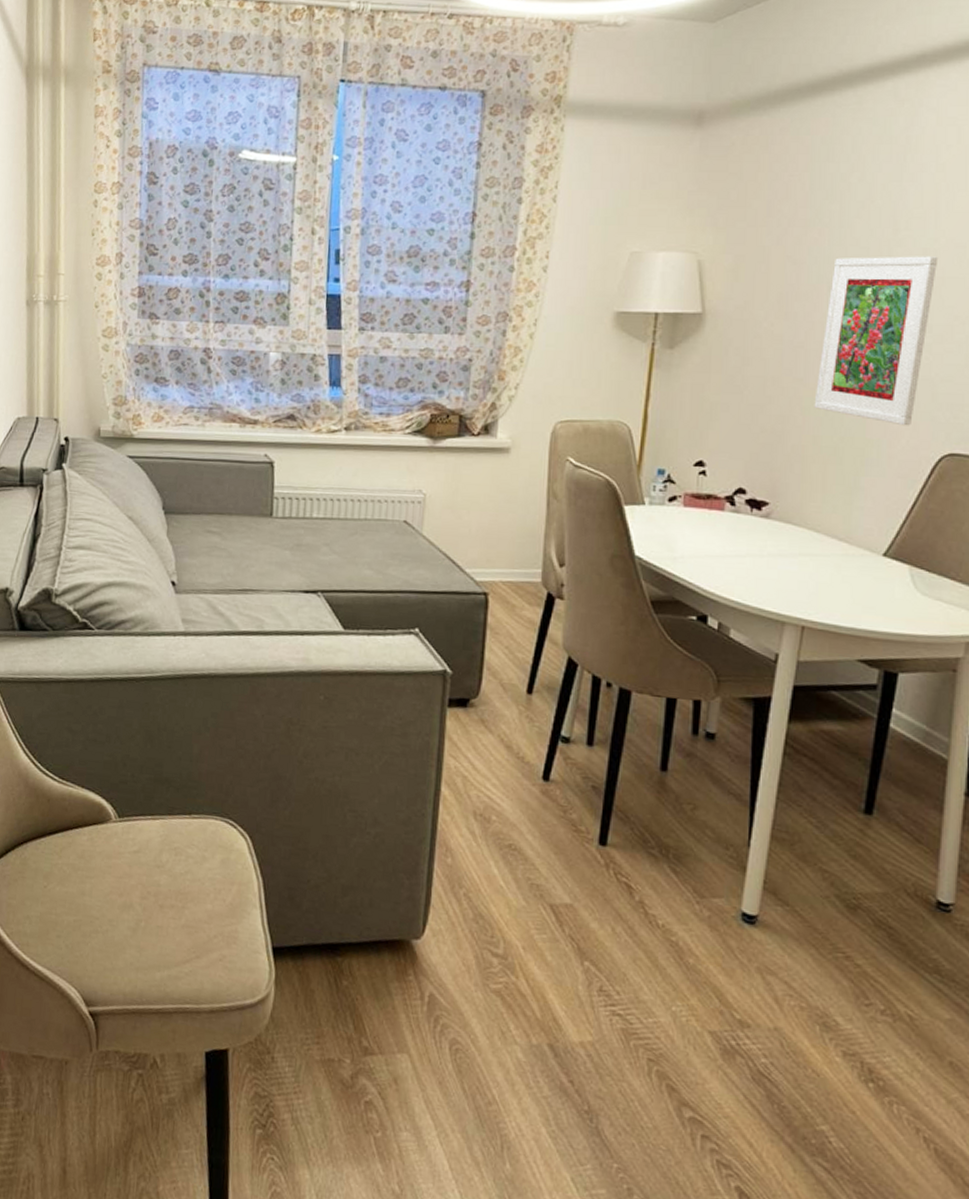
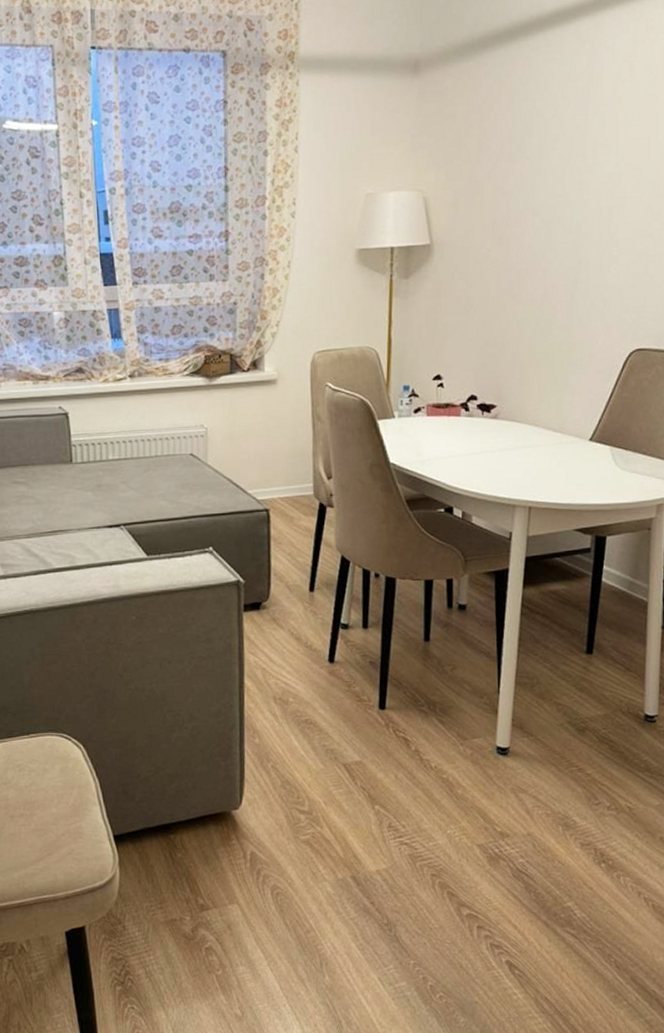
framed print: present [814,256,939,426] -> none [527,179,620,329]

